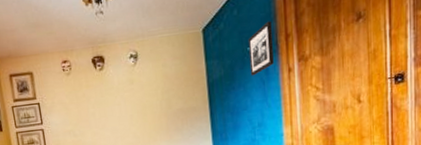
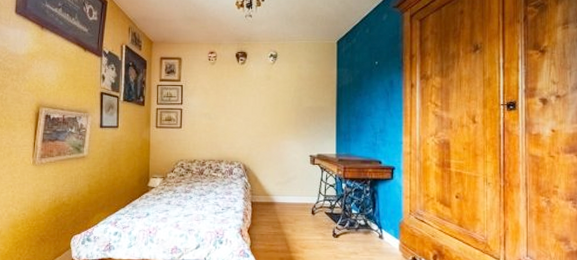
picture frame: present [248,20,274,76] -> none [376,42,398,87]

